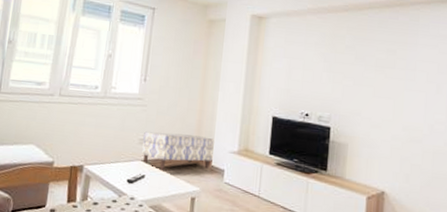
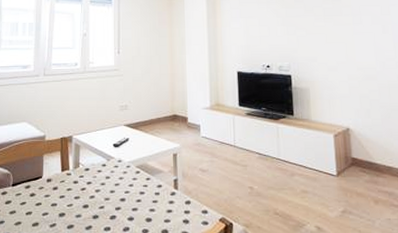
bench: present [142,131,214,171] -> none [123,97,188,133]

